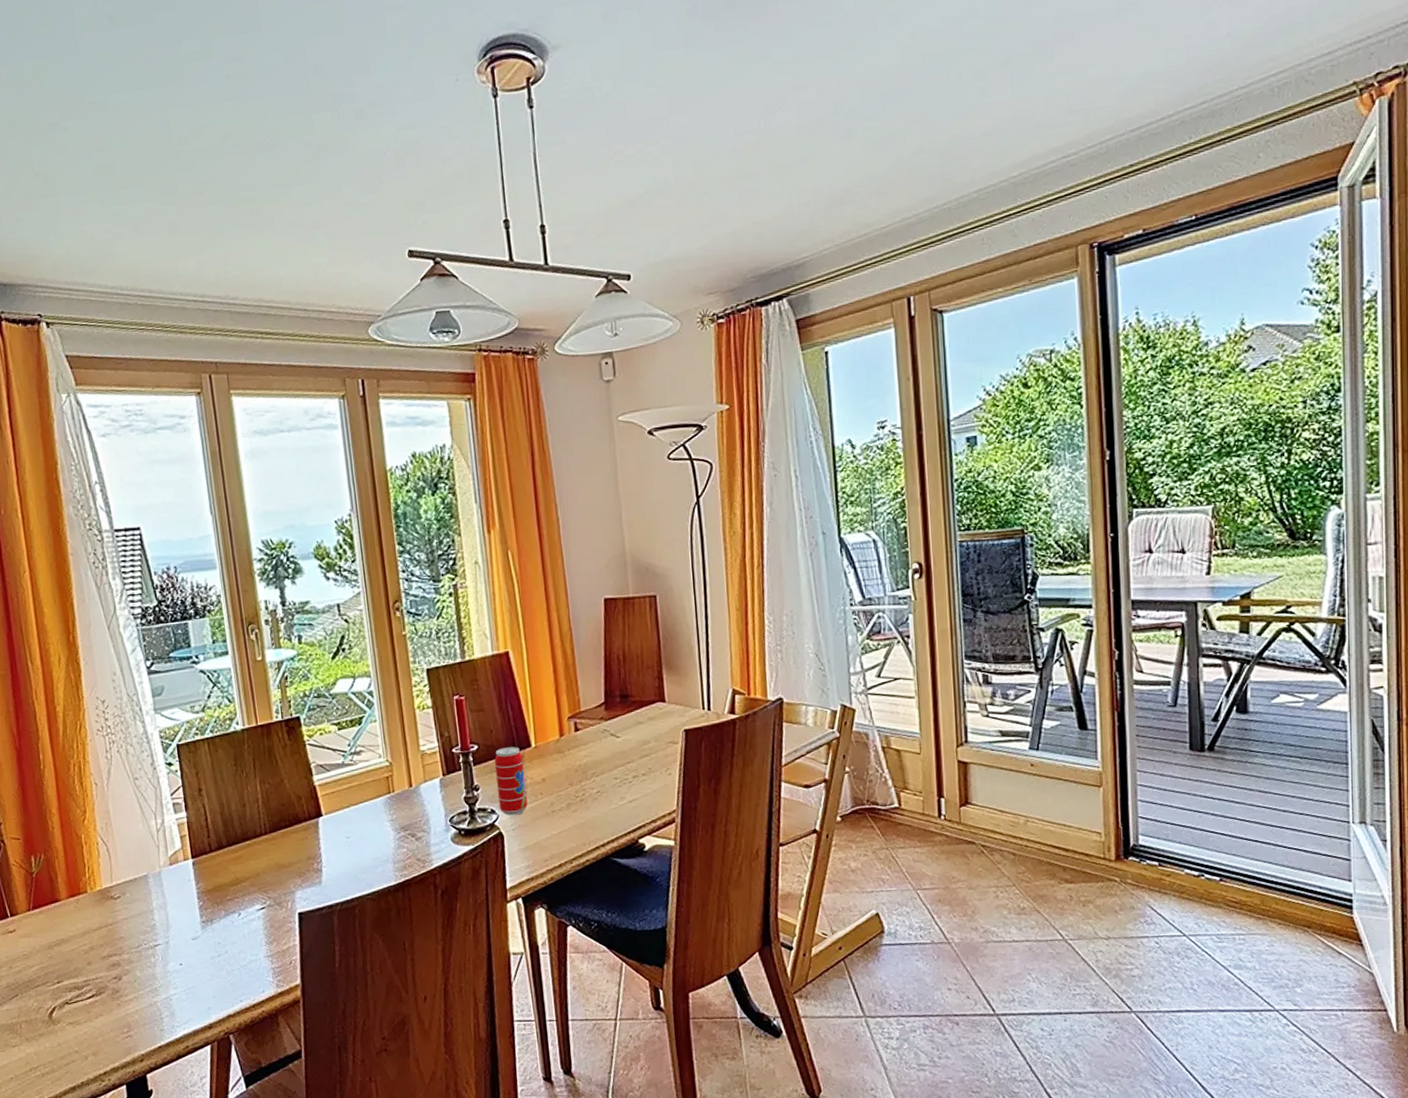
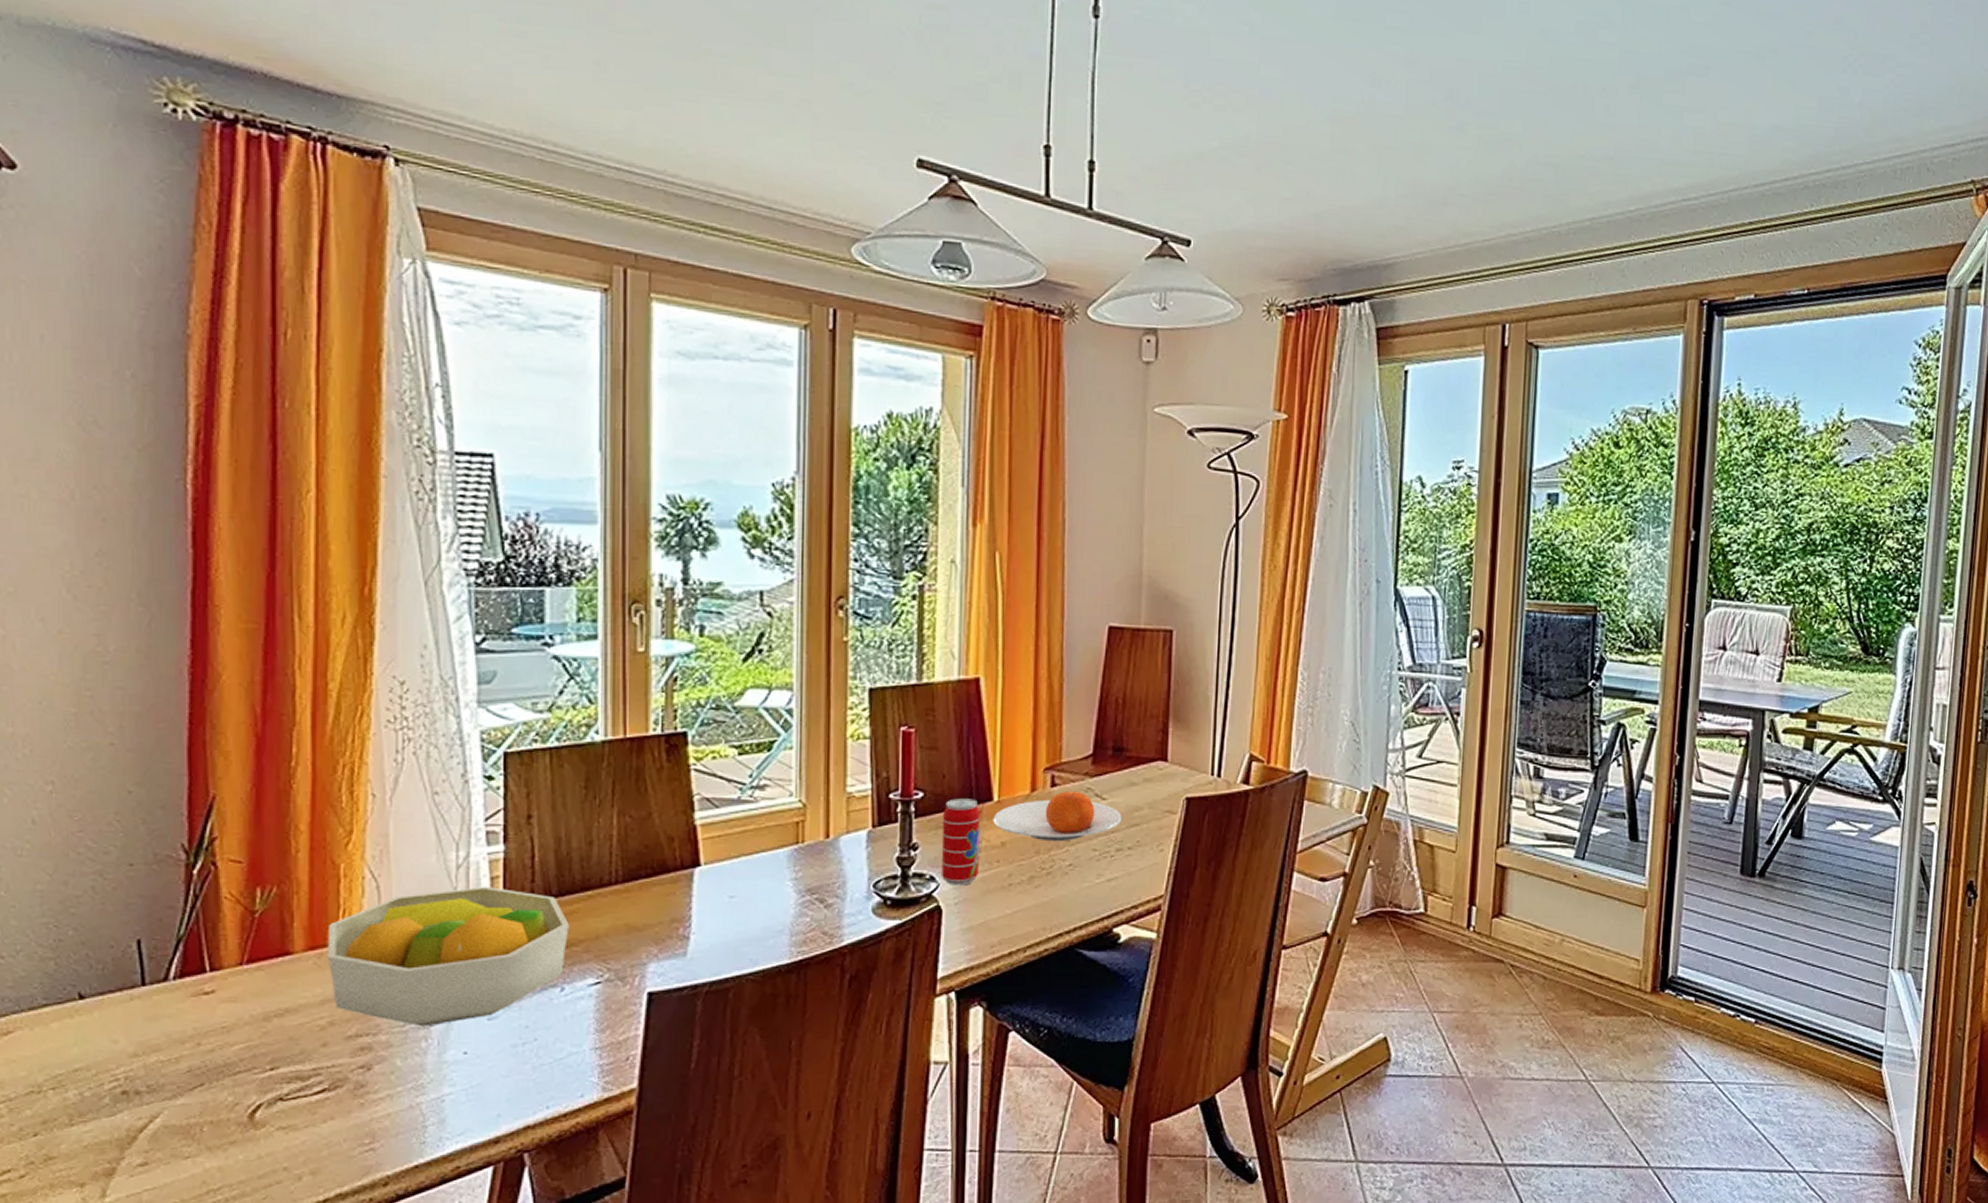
fruit bowl: none [80,843,239,947] -> present [327,887,570,1027]
plate: none [533,732,635,775] -> present [993,790,1122,842]

